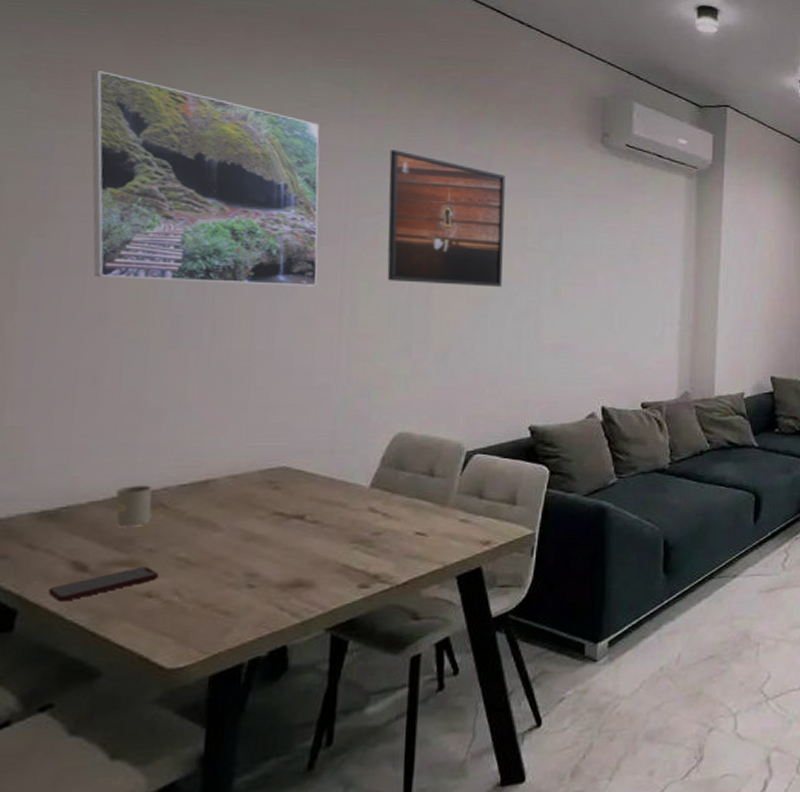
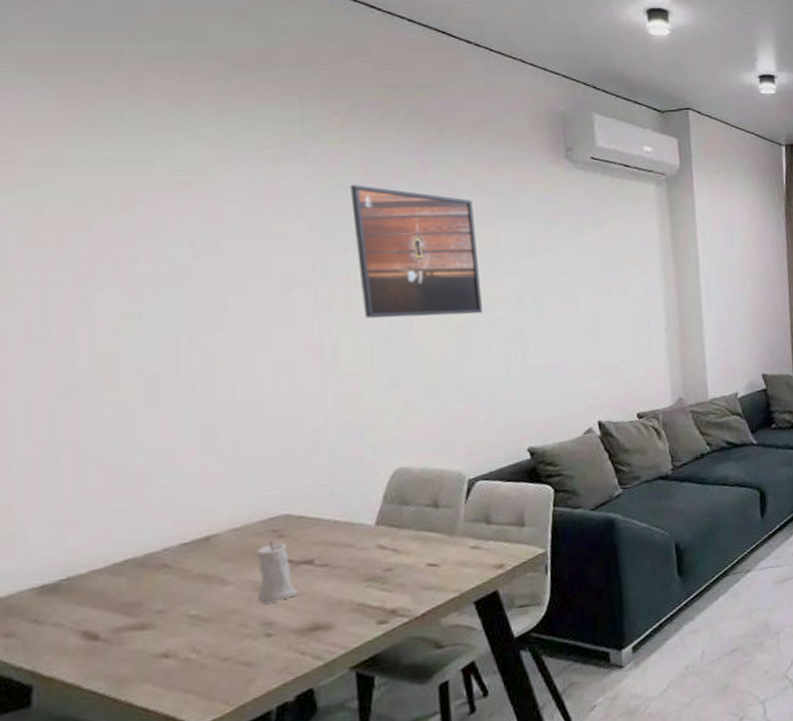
smartphone: present [48,566,160,602] -> none [61,627,174,673]
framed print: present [91,70,320,287] -> none [25,131,294,345]
bottle: present [115,485,152,527] -> none [116,548,157,593]
candle: none [246,491,287,555] -> present [255,540,299,605]

